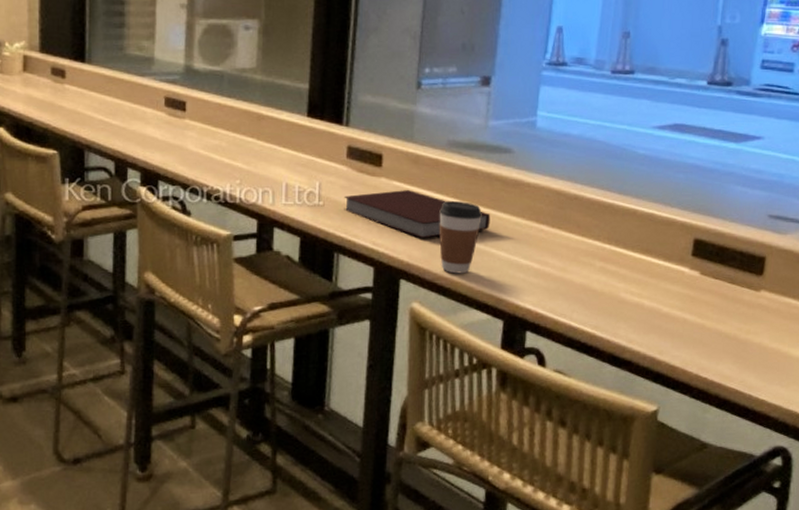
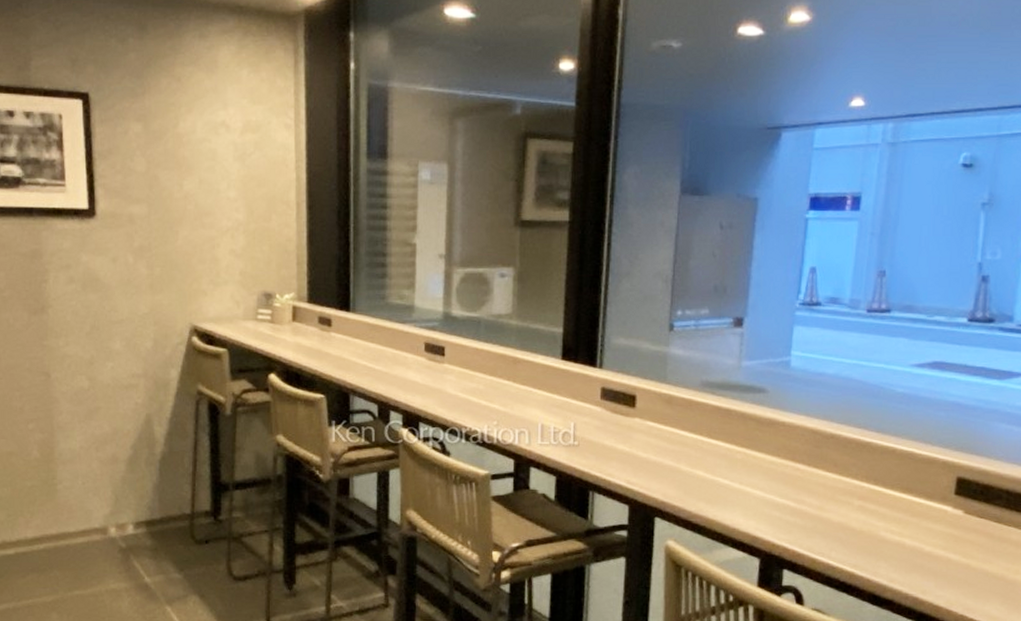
notebook: present [344,189,491,239] -> none [598,429,745,478]
coffee cup: present [439,200,482,274] -> none [693,439,736,512]

